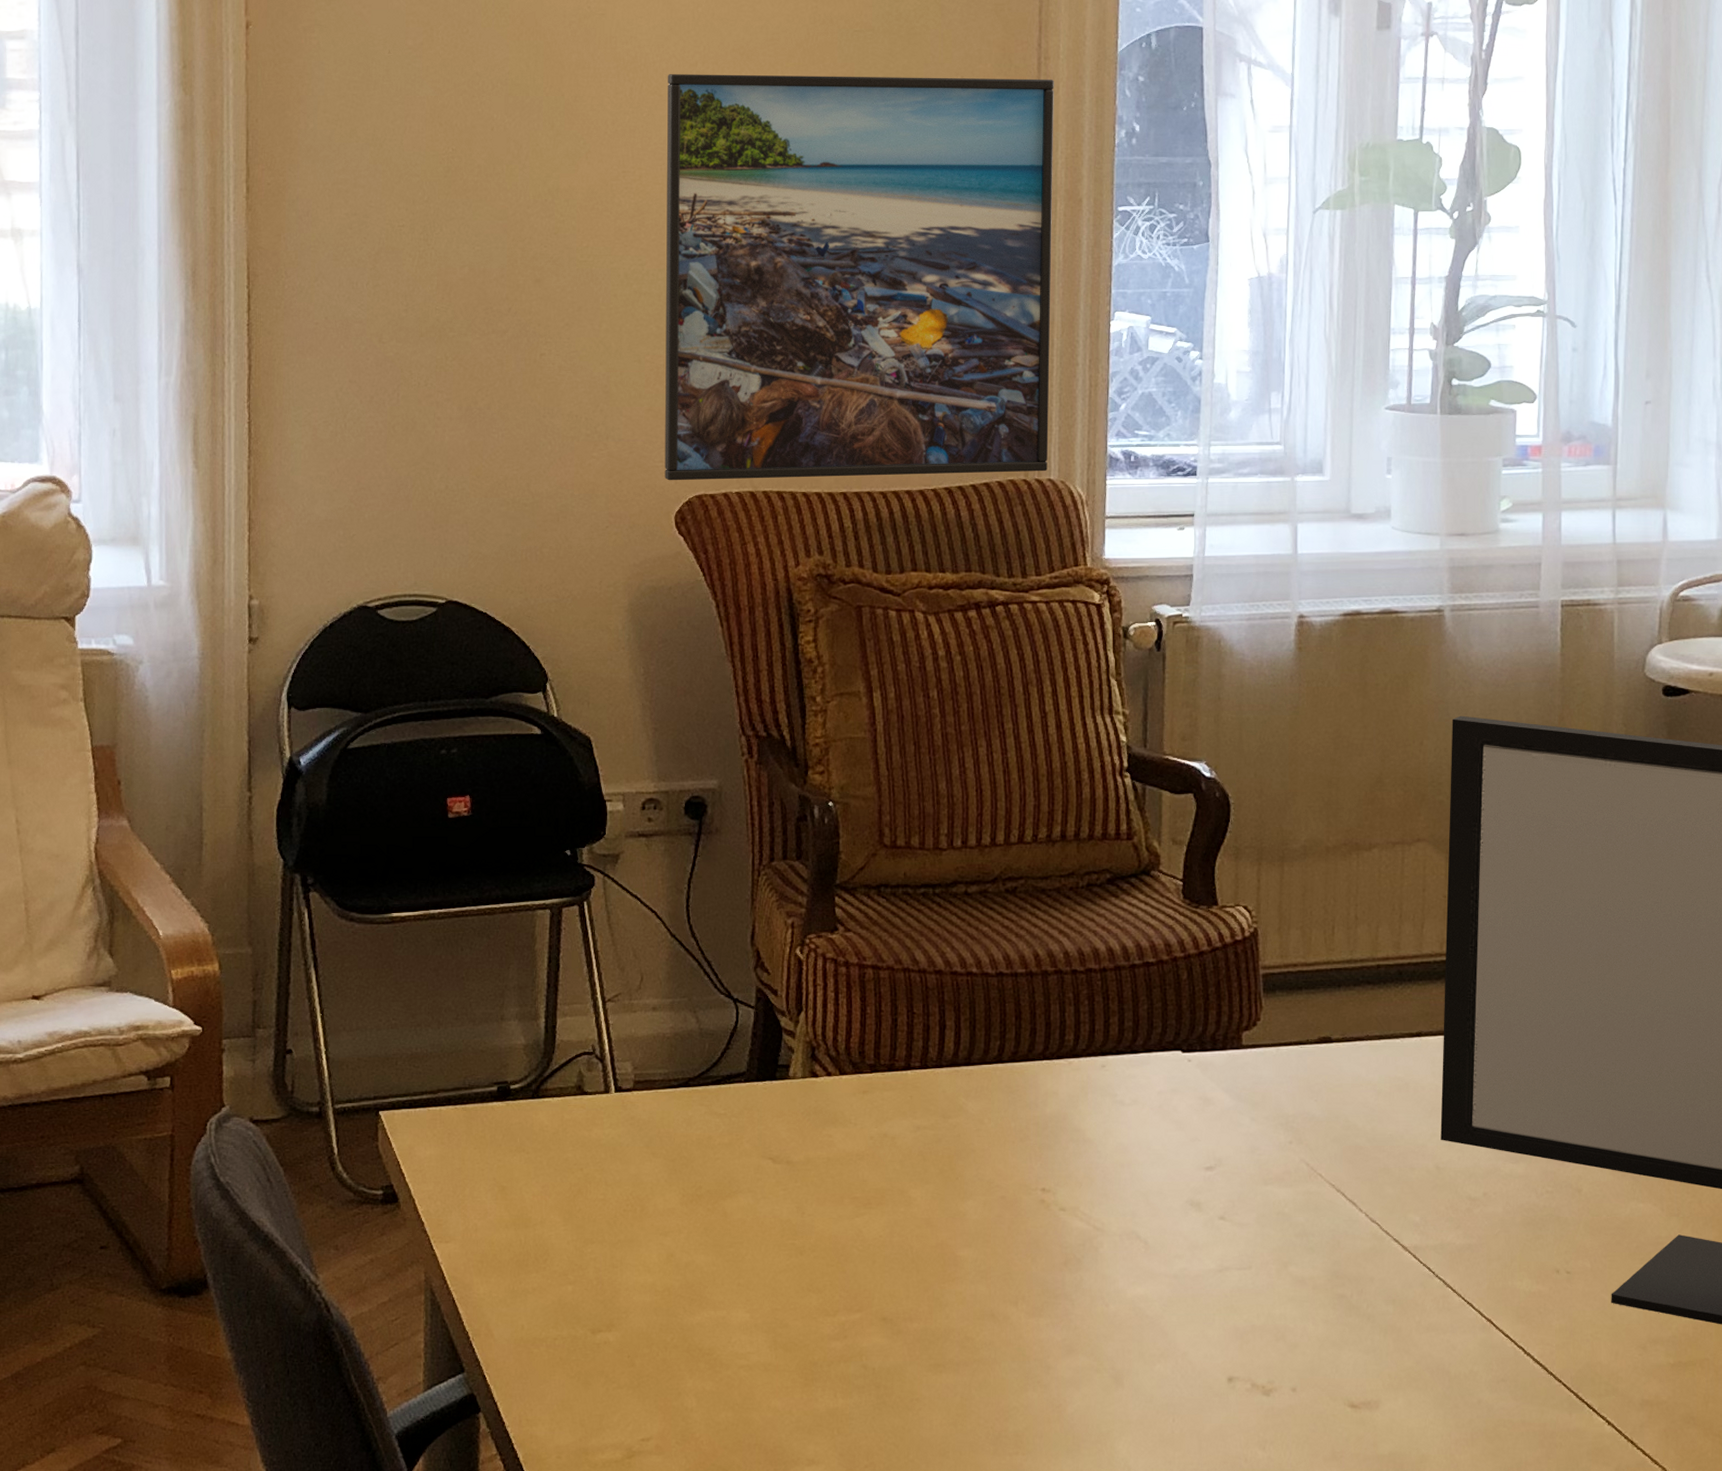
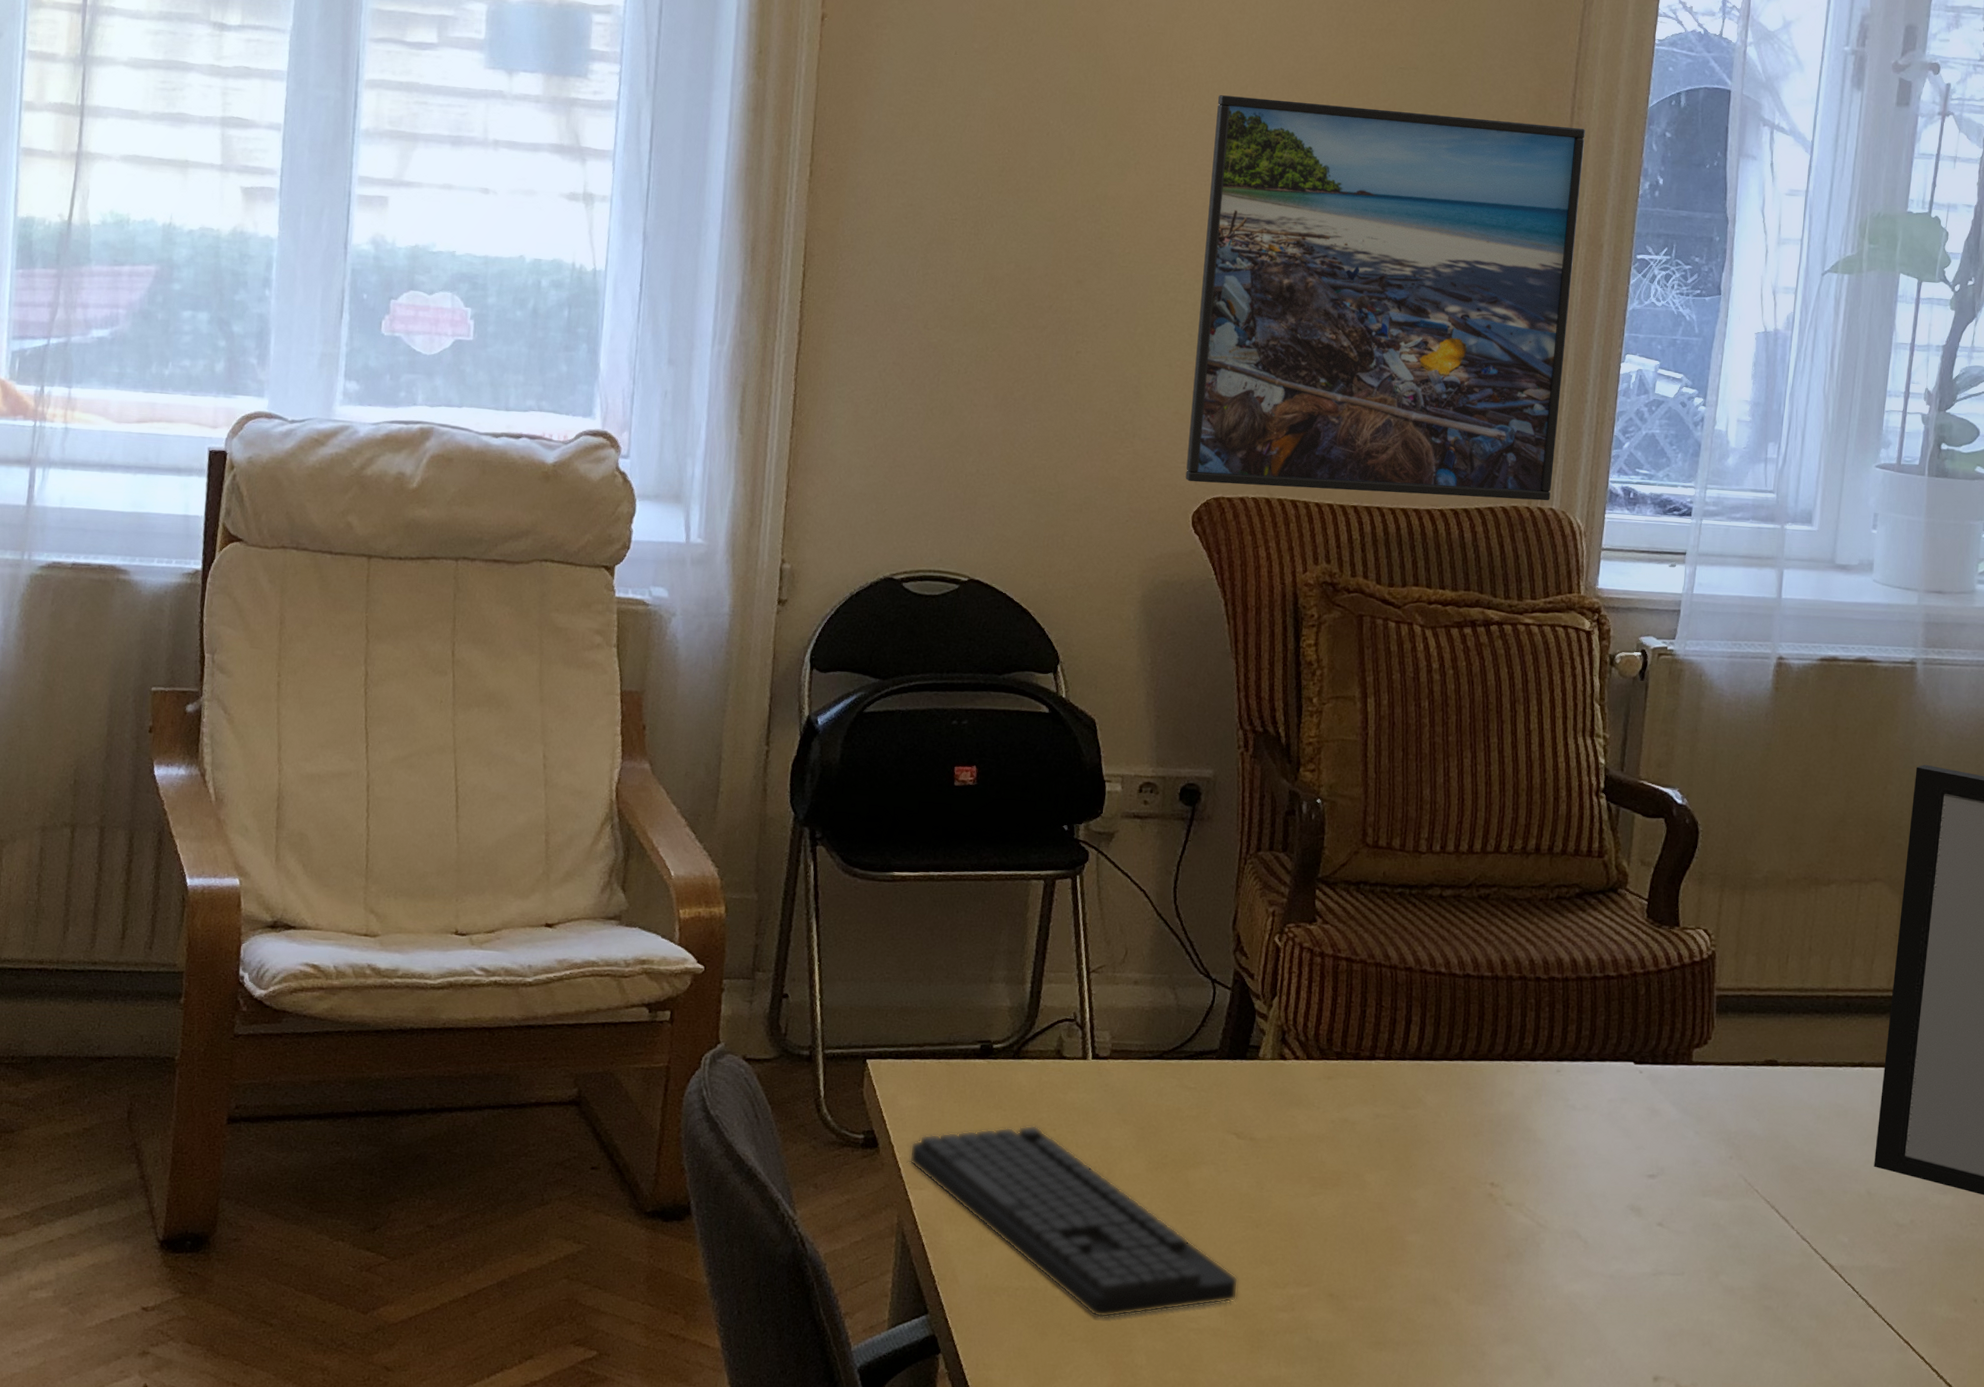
keyboard: none [432,1165,786,1362] -> present [909,1124,1239,1318]

